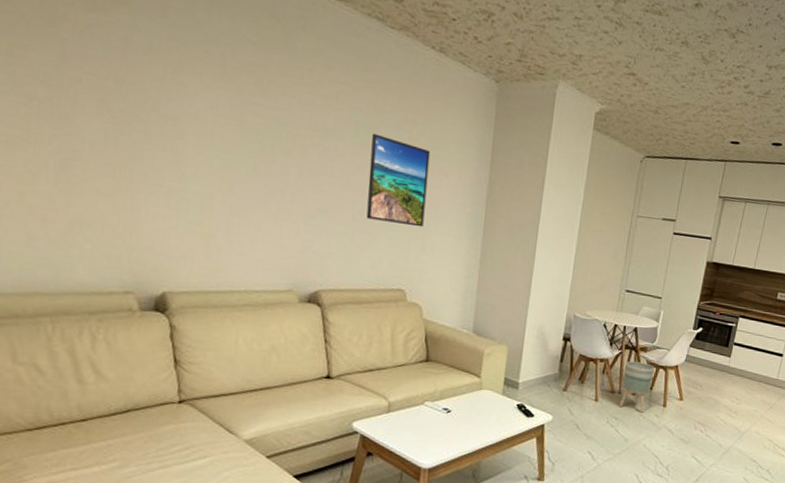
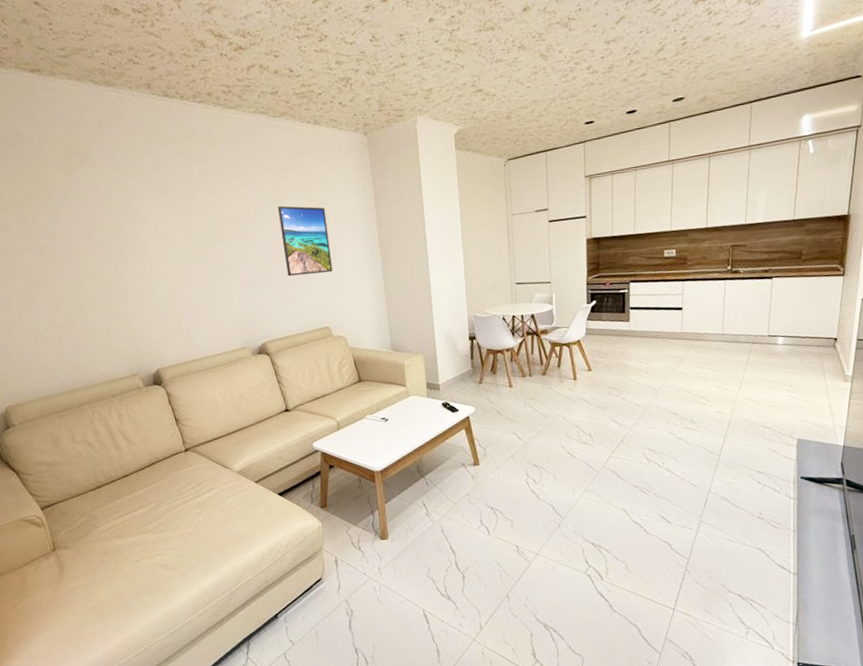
planter: present [619,360,656,413] -> none [530,343,559,390]

